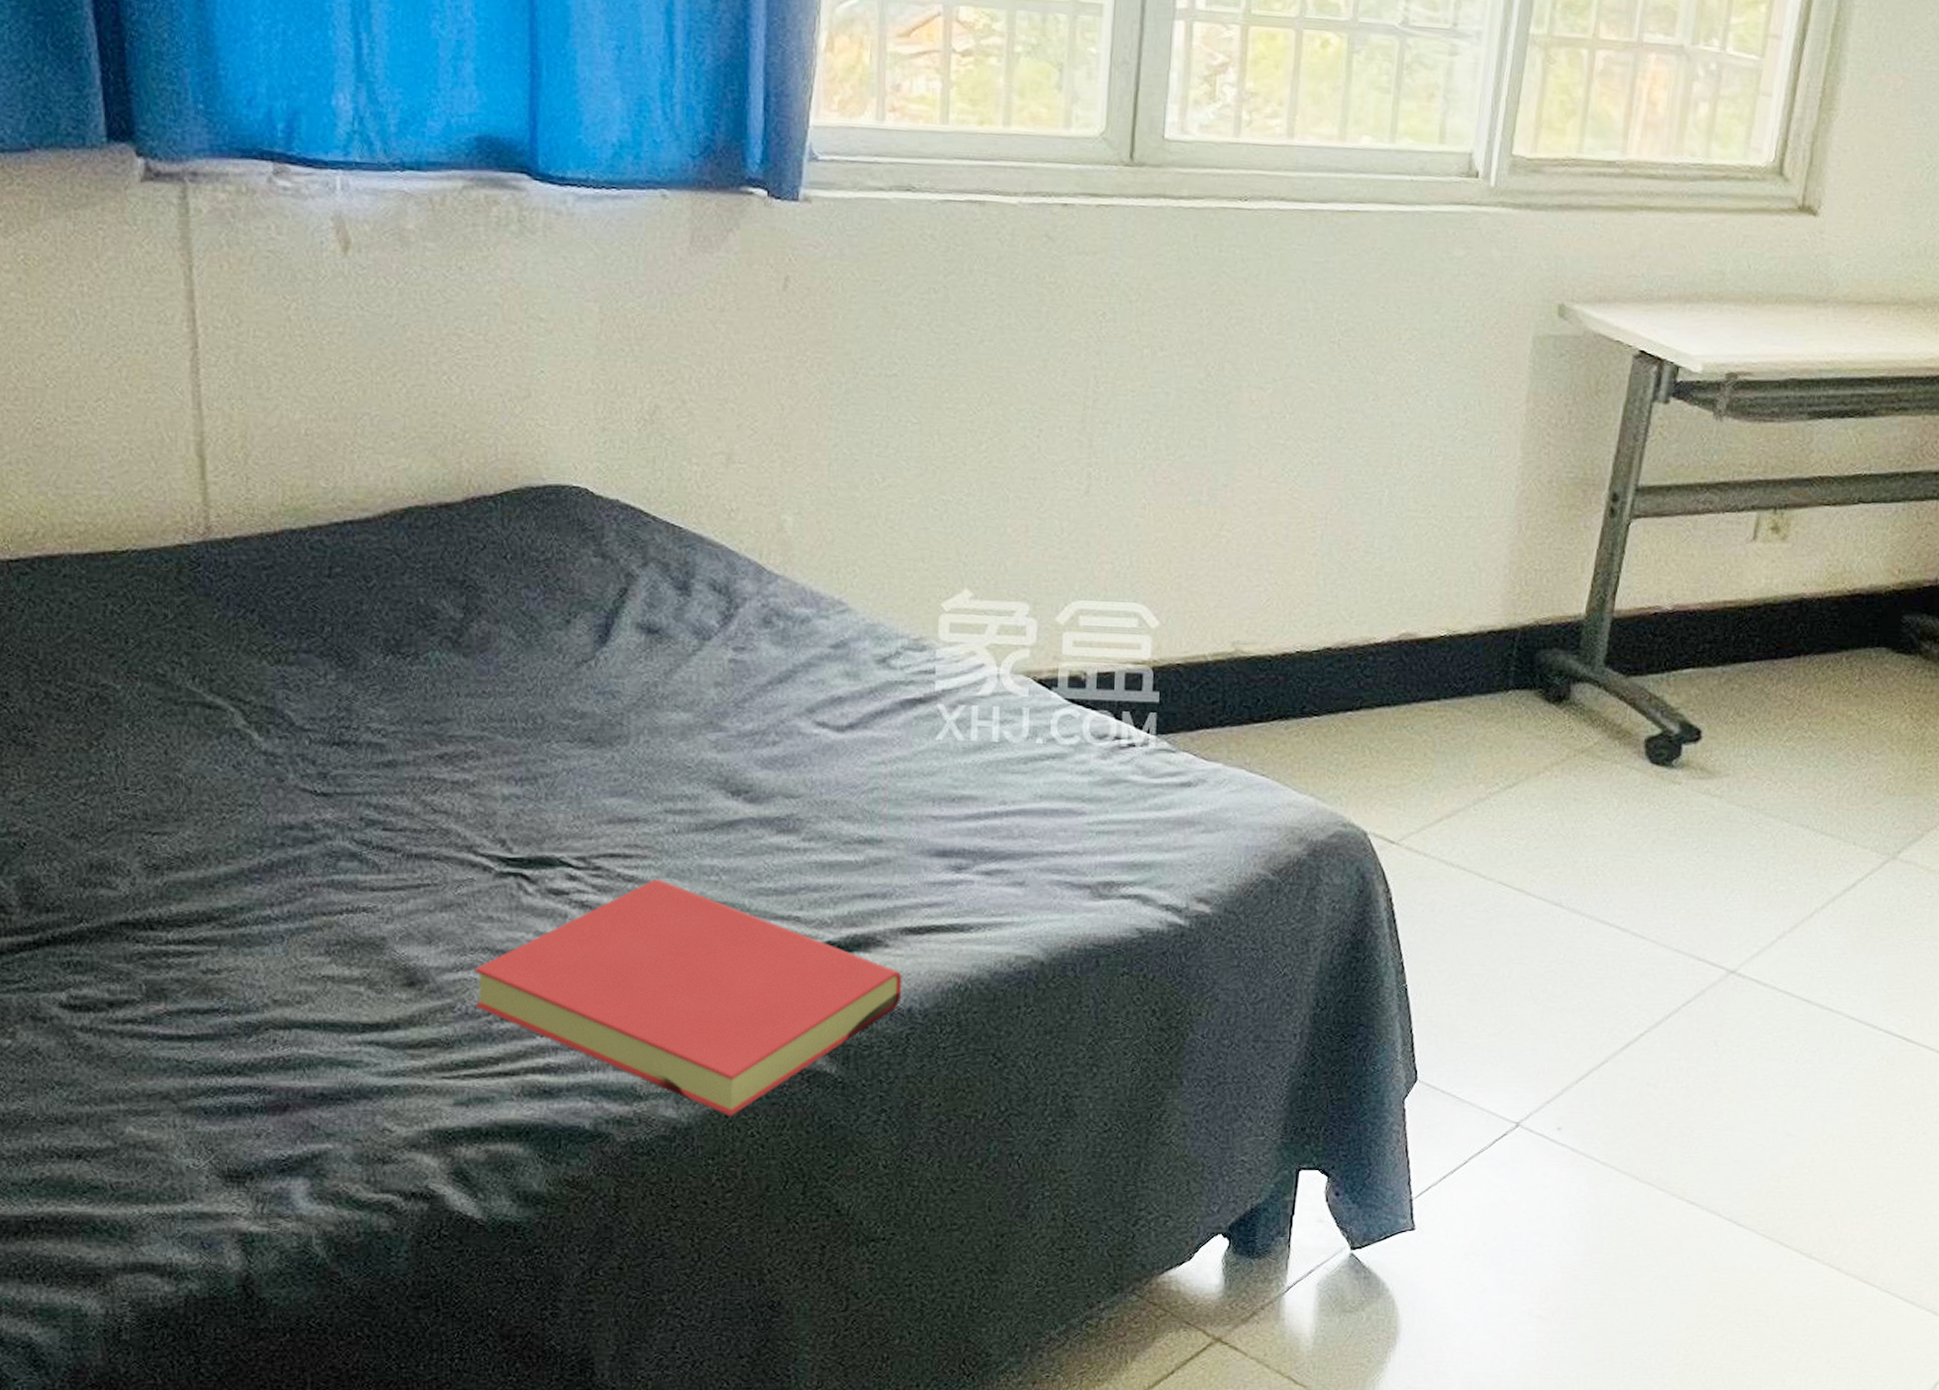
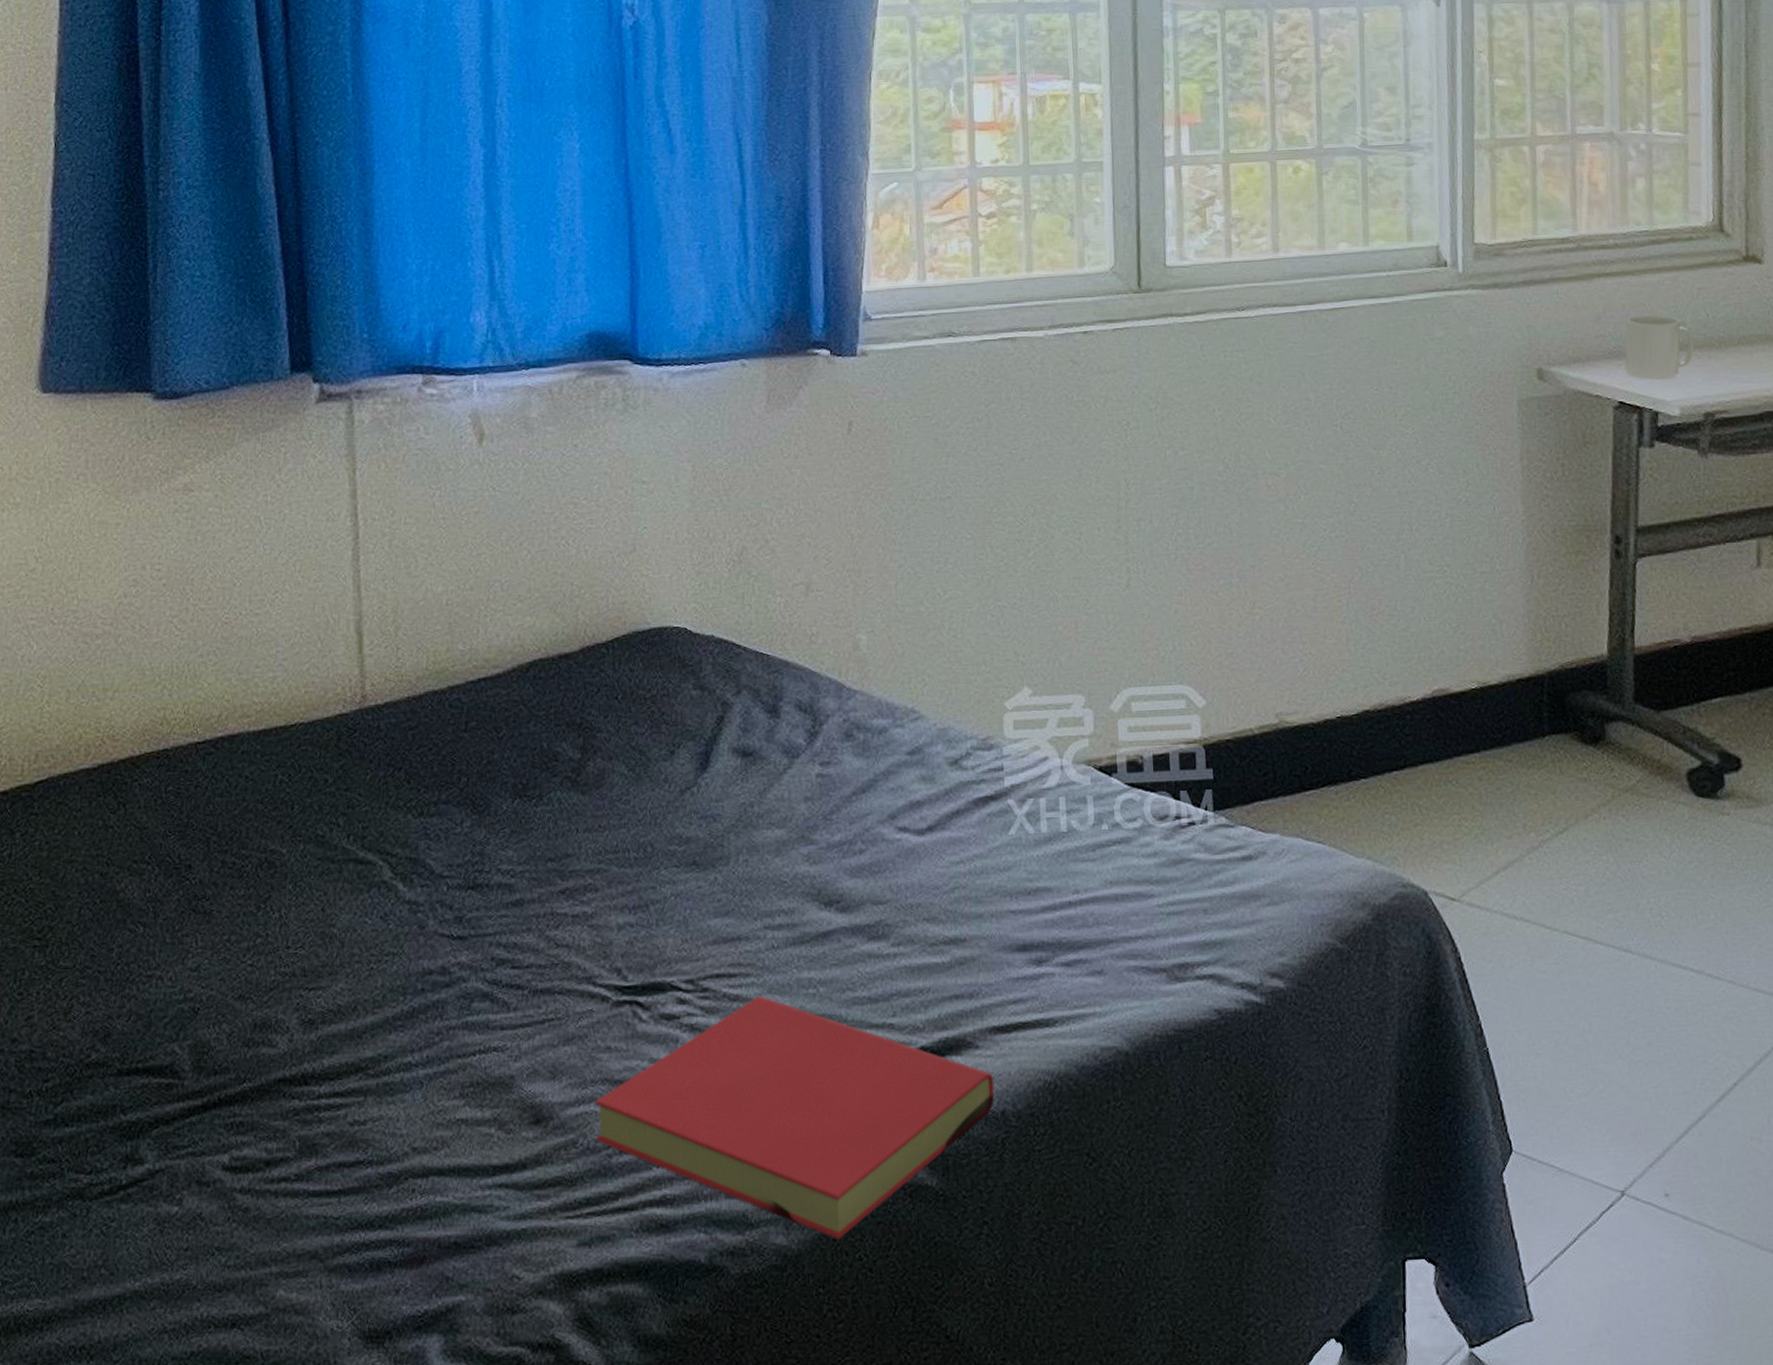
mug: none [1652,258,1731,333] -> present [1624,315,1694,381]

